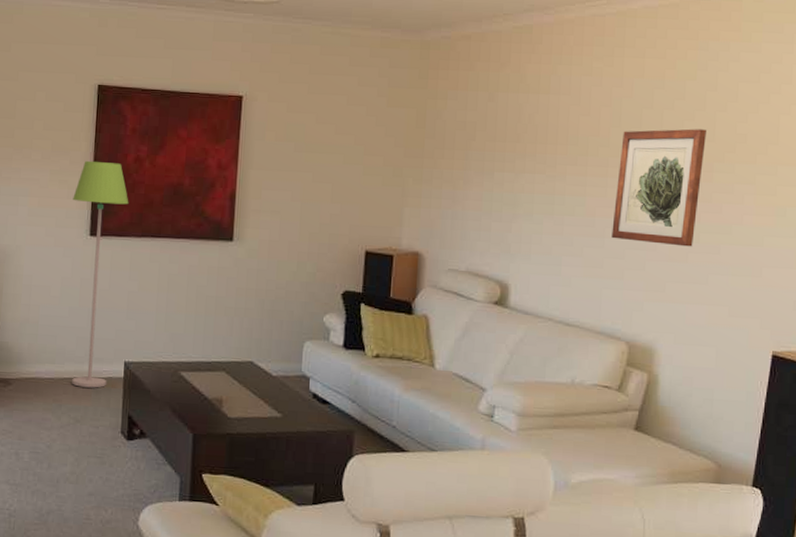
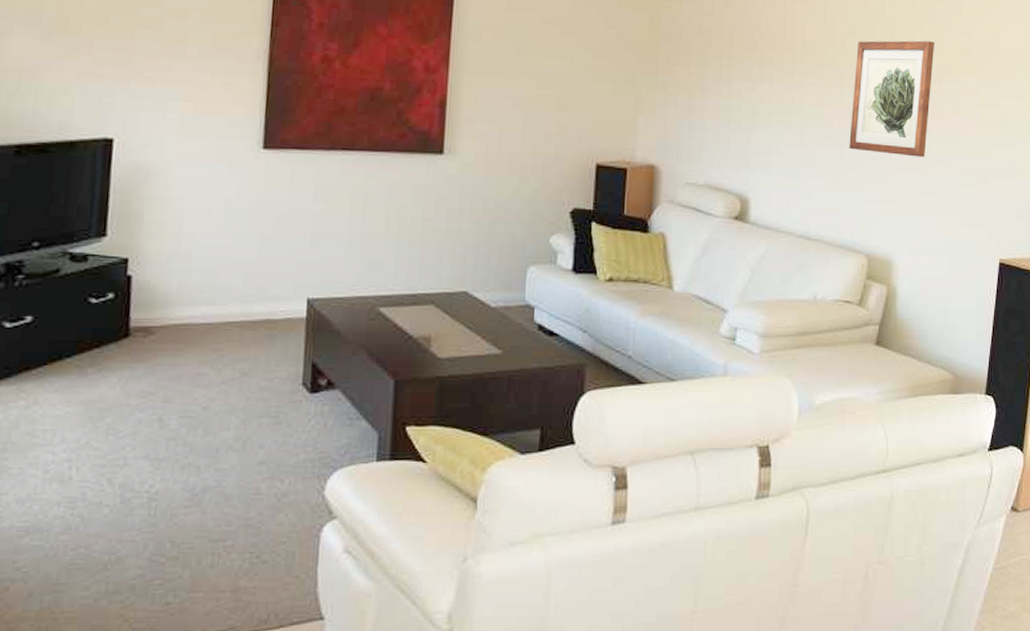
floor lamp: present [72,160,129,388] -> none [237,59,314,332]

